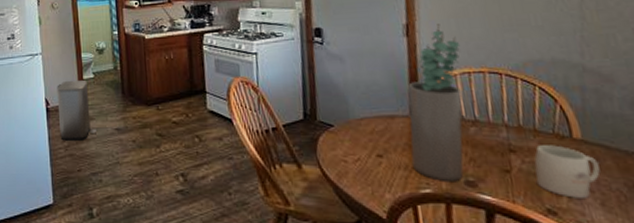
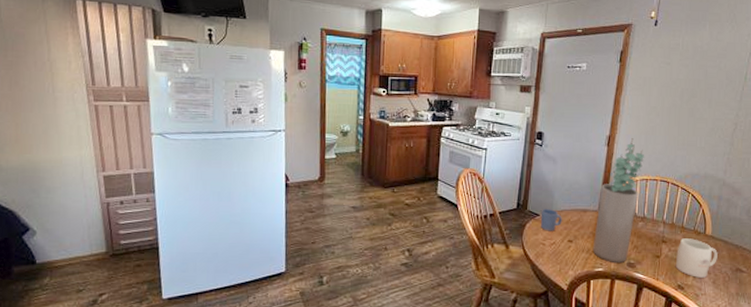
pedal bin: present [57,80,98,141] -> none [297,159,334,216]
mug: none [335,116,365,145] -> present [540,208,562,231]

